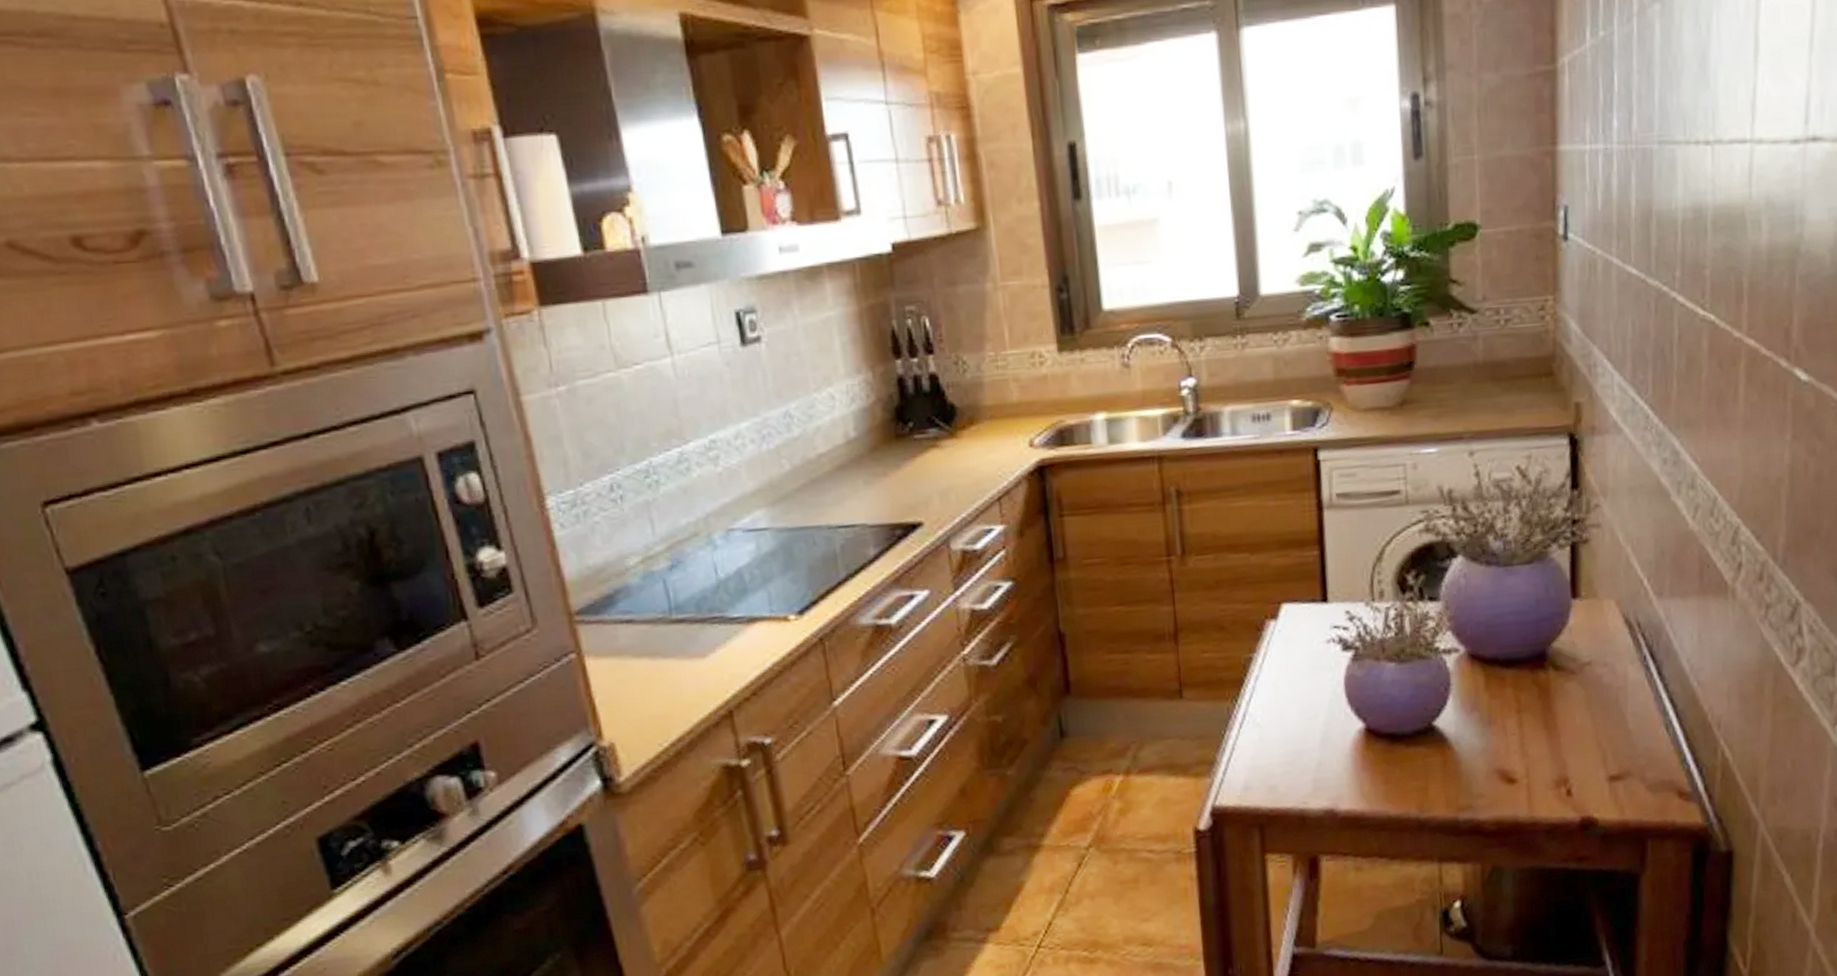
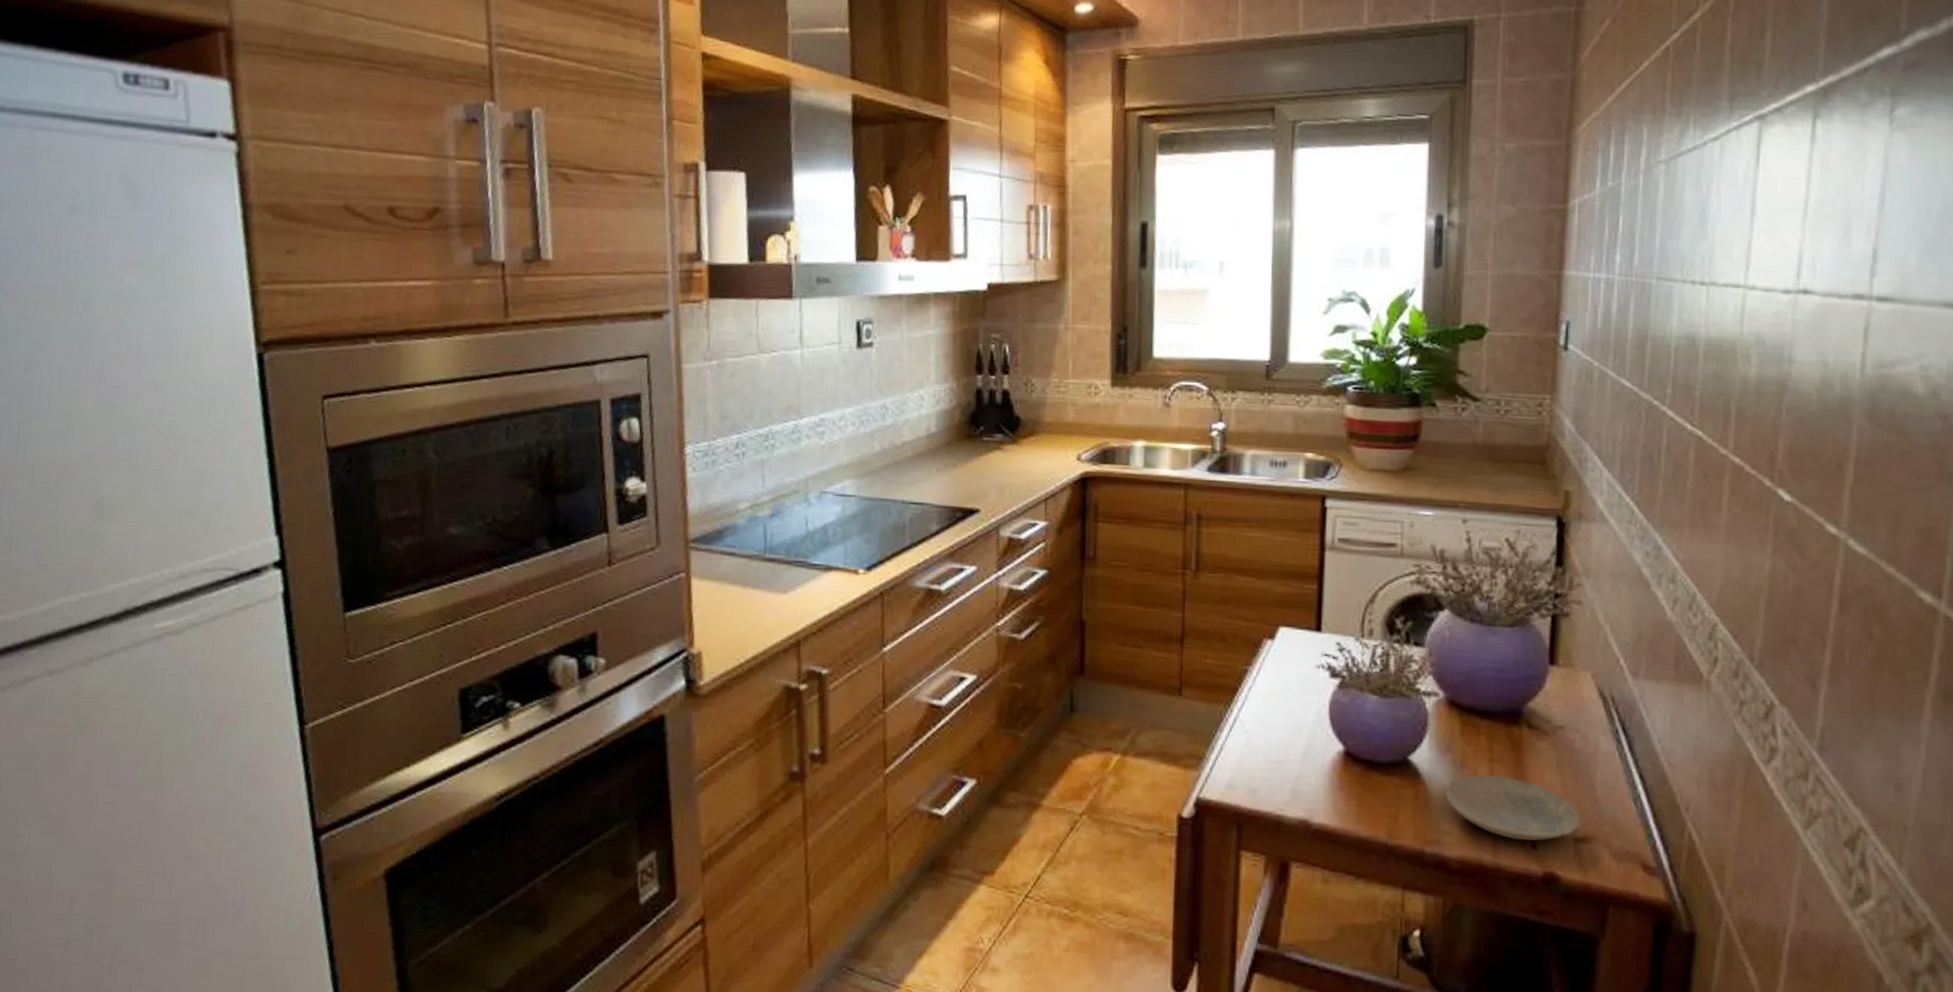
plate: none [1474,724,1615,790] -> present [1445,774,1582,841]

